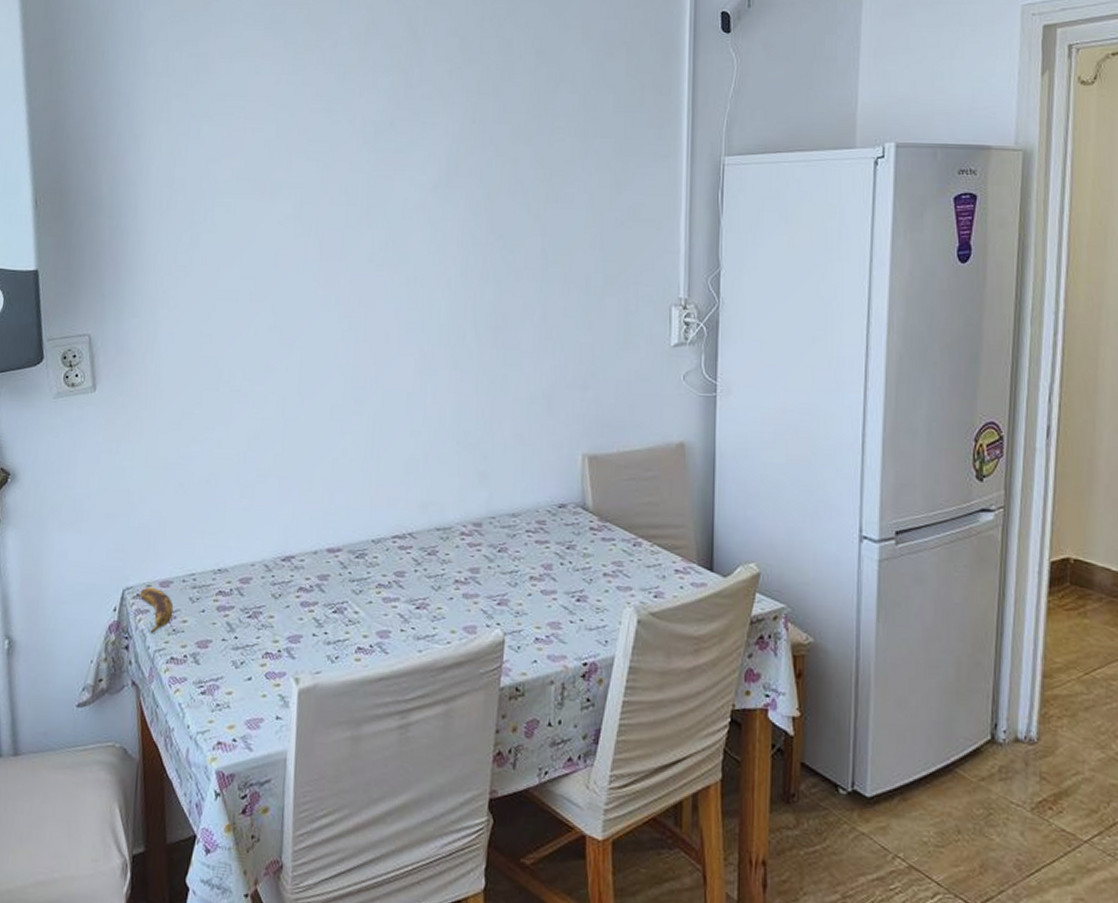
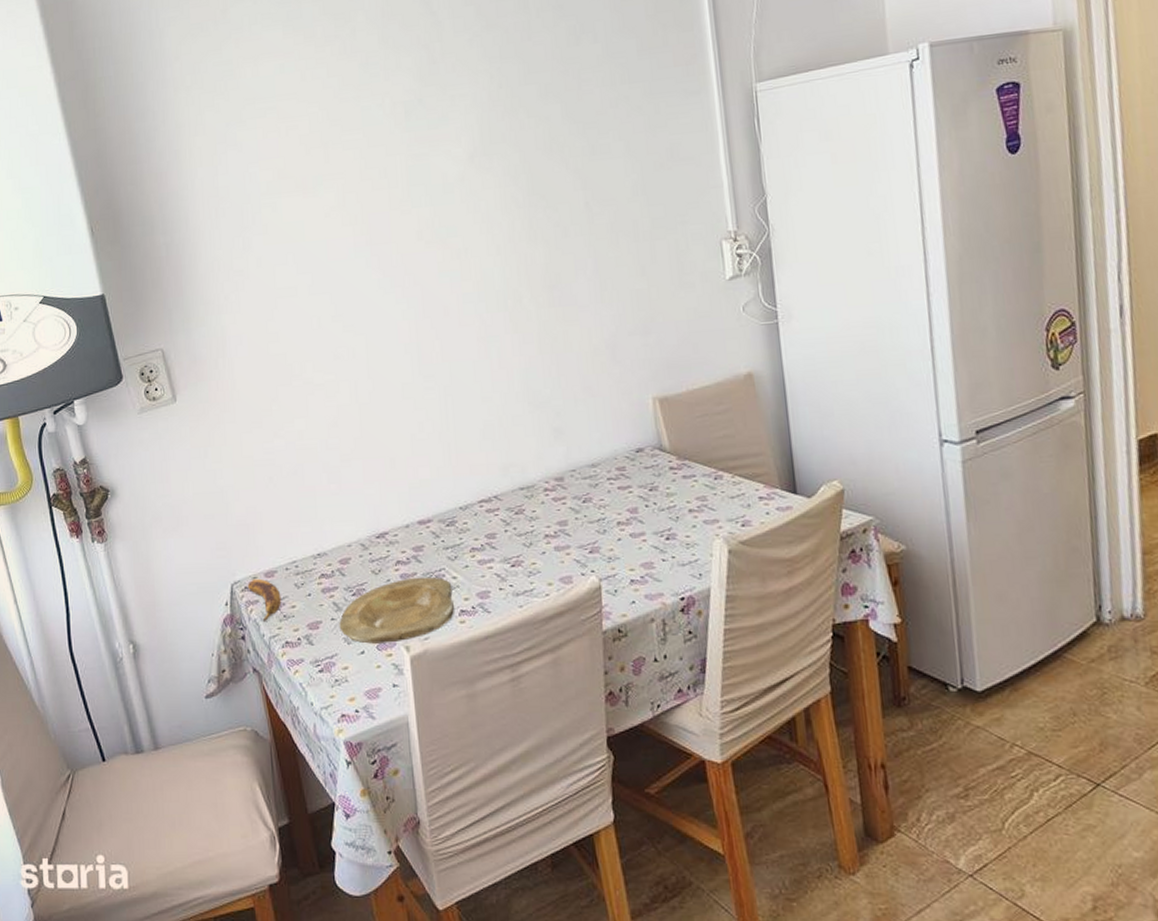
plate: none [229,606,353,673] -> present [339,576,455,644]

